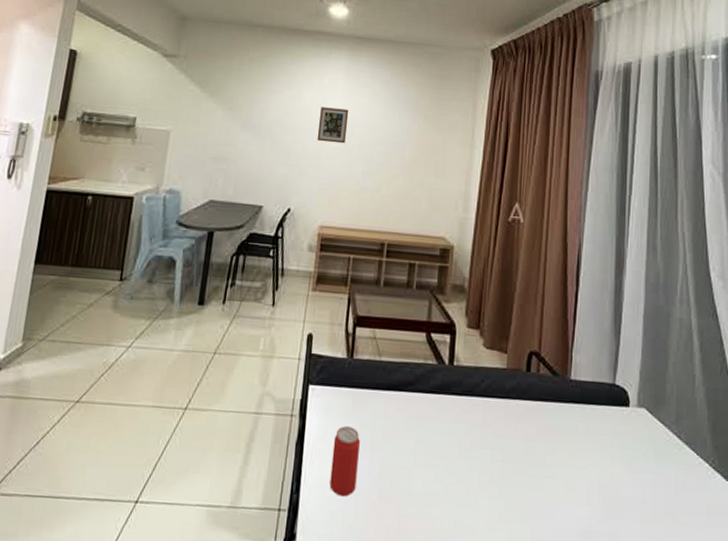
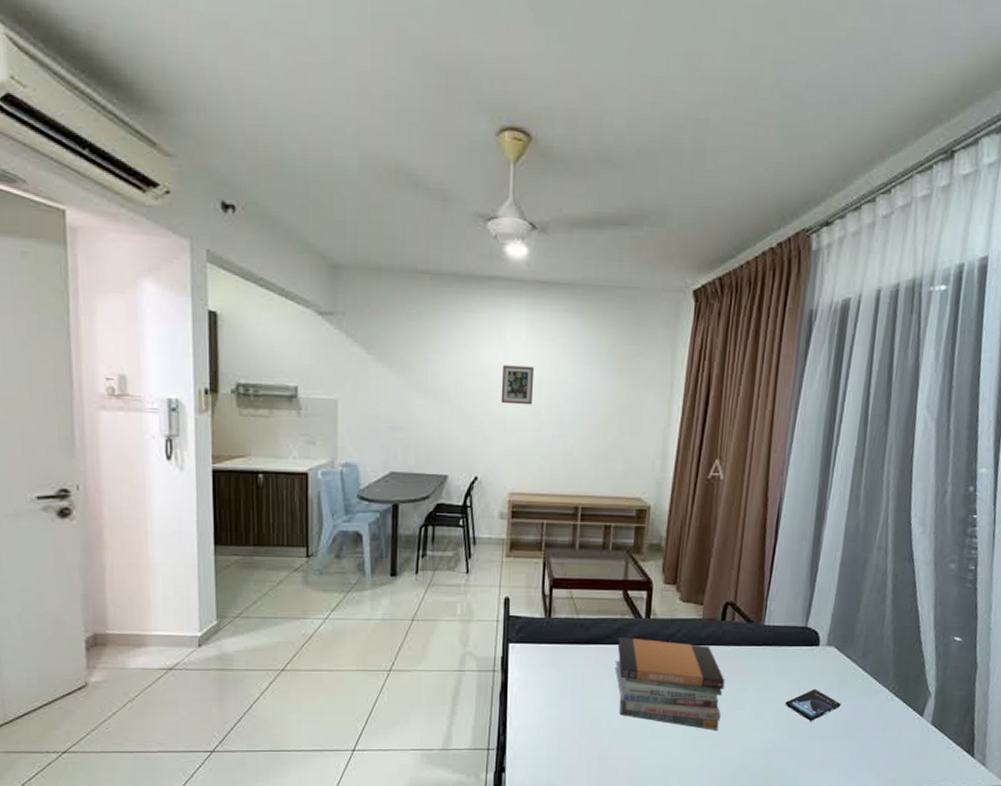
beverage can: present [329,426,360,497] -> none [534,677,561,735]
book stack: none [416,384,533,502] -> present [615,637,725,730]
smartphone: none [598,457,659,497] -> present [785,688,841,721]

